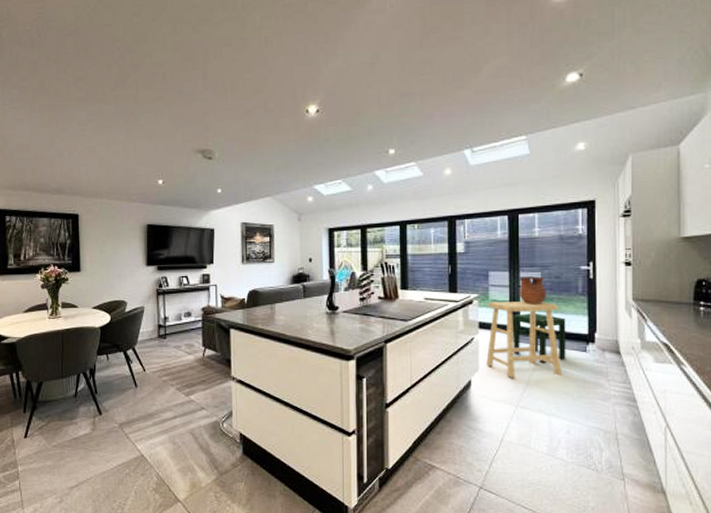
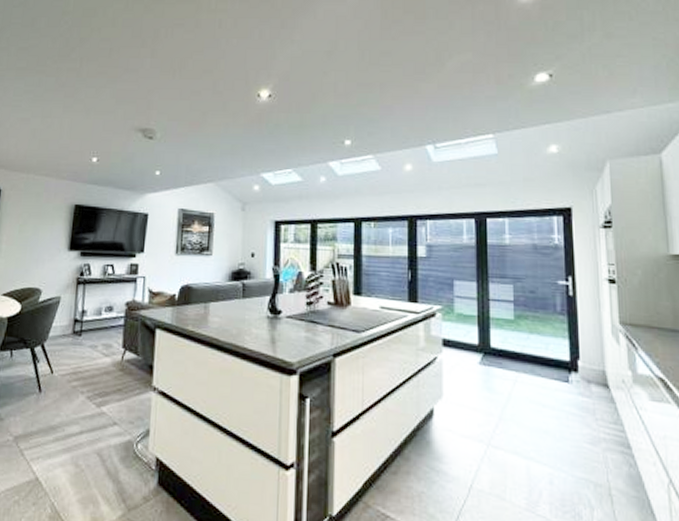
stool: present [486,300,562,378] -> none [451,316,541,410]
stool: present [513,314,566,364] -> none [482,332,545,394]
vessel: present [519,276,546,304] -> none [488,288,520,322]

